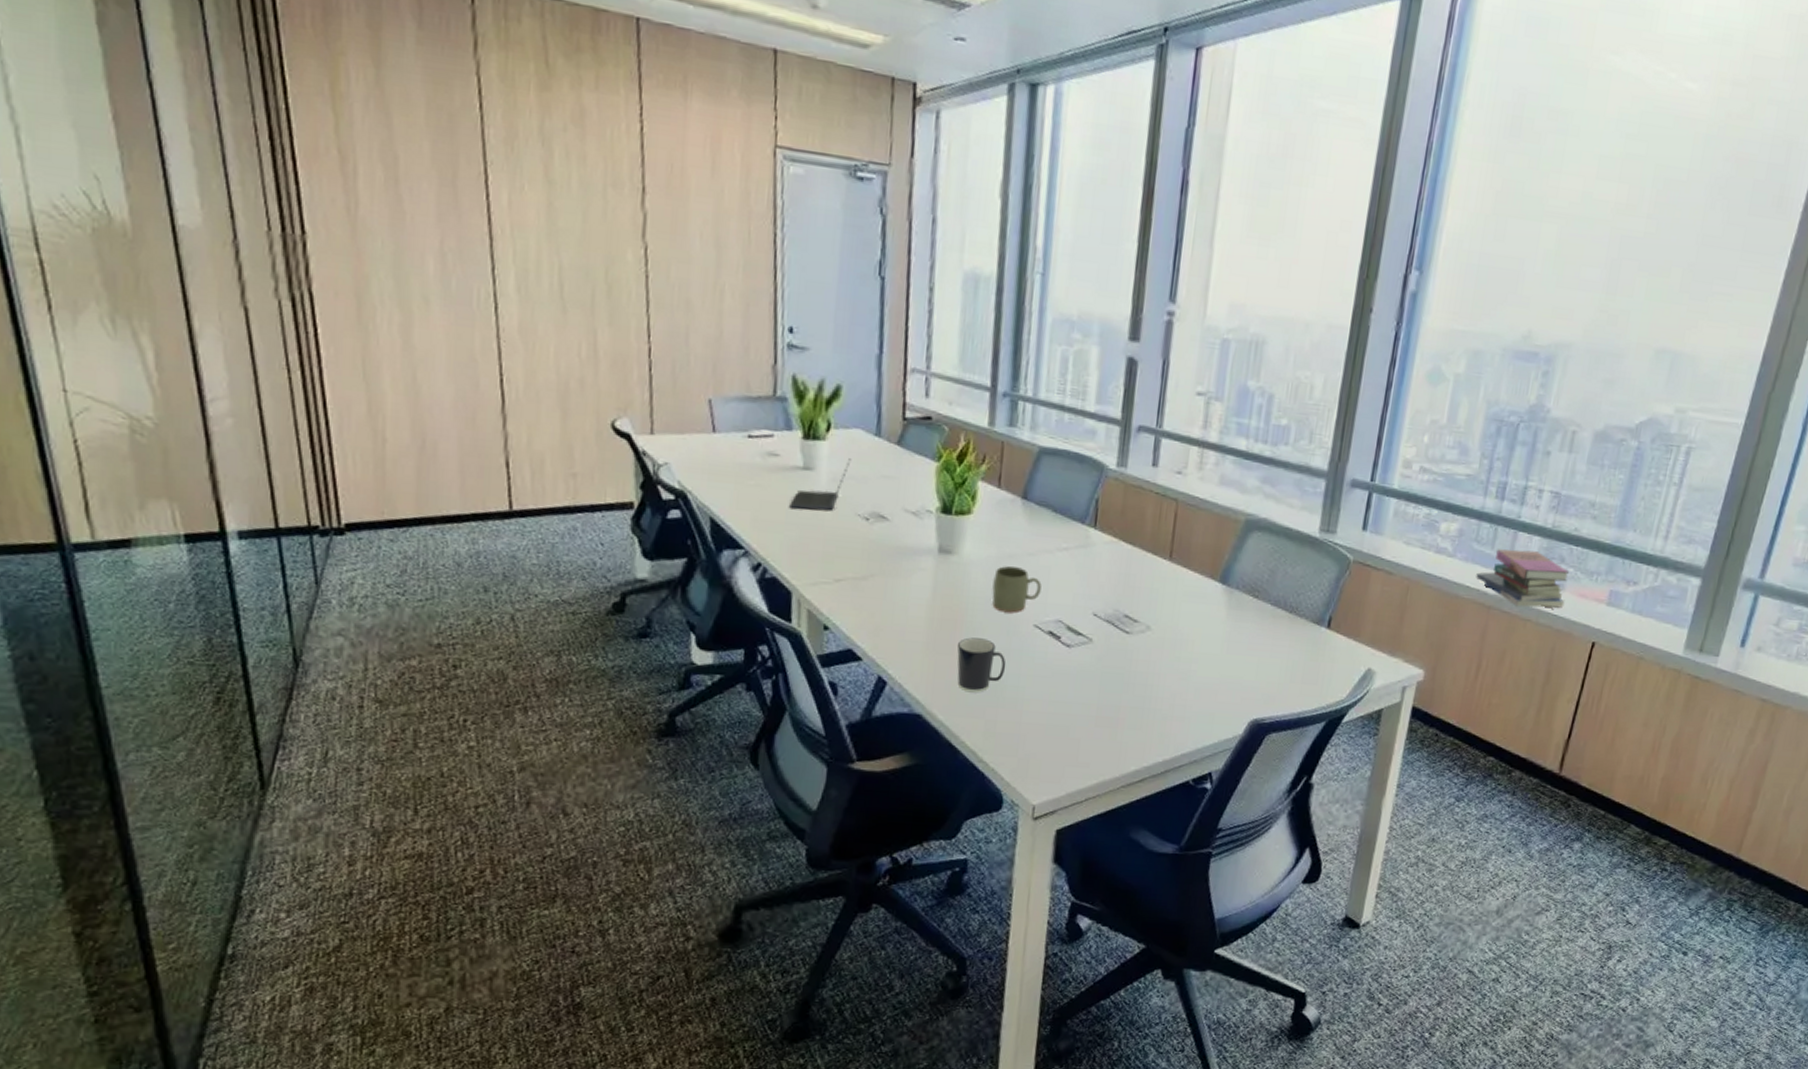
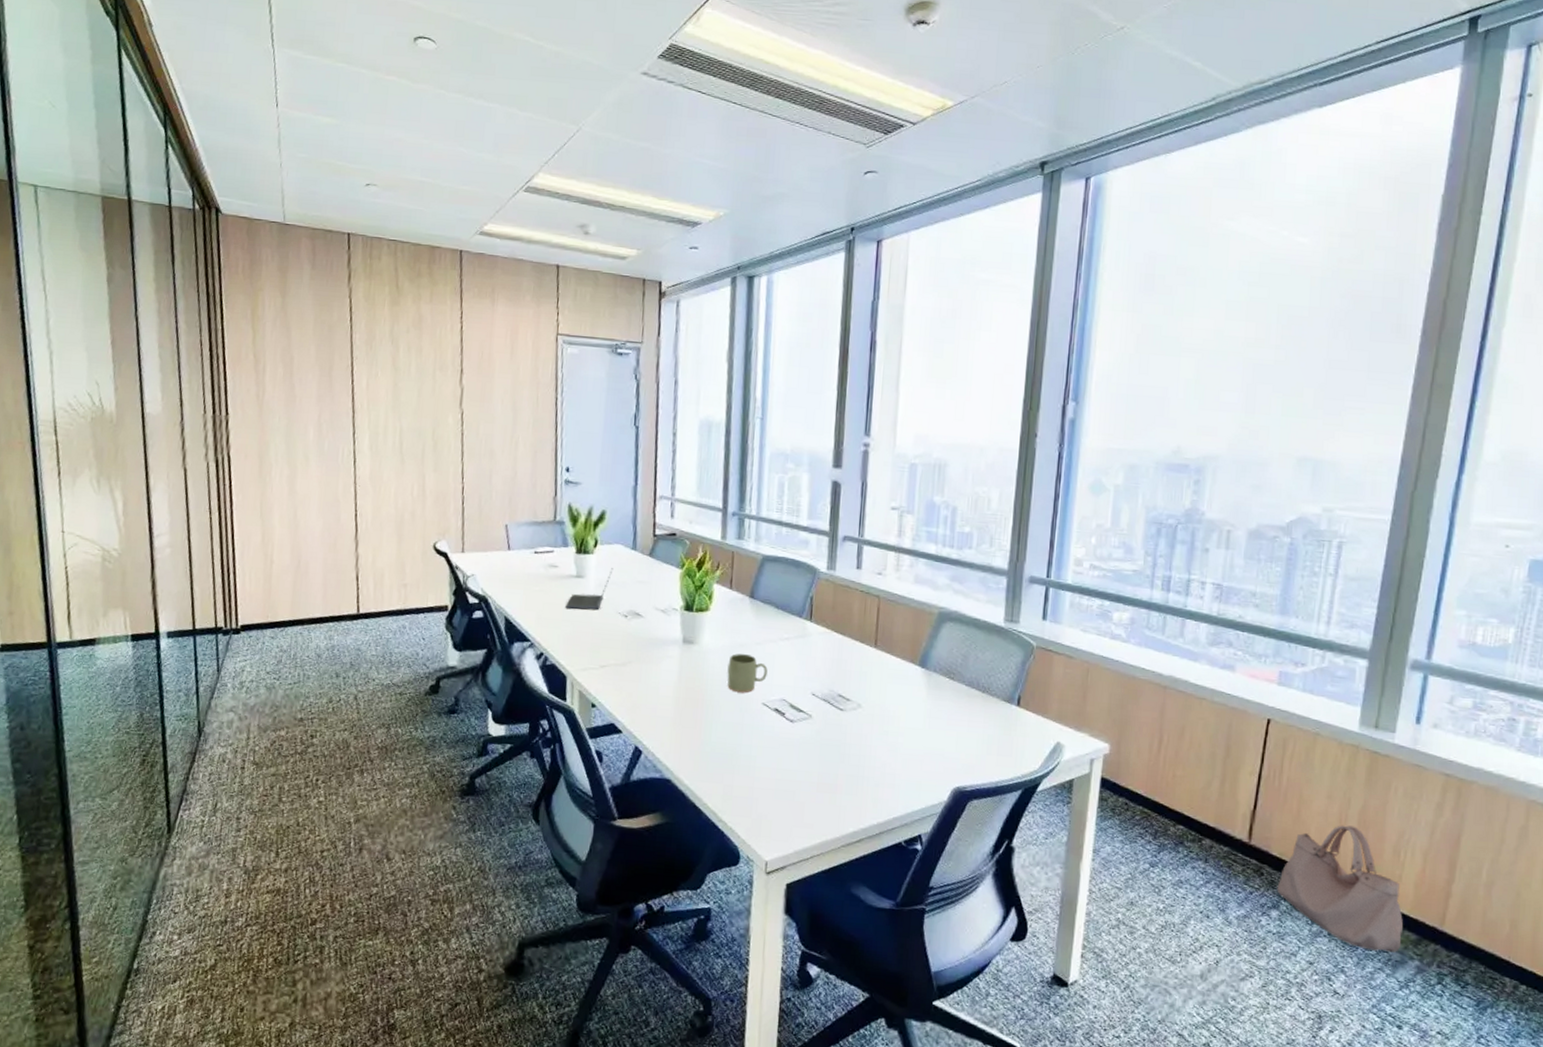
mug: present [956,637,1007,693] -> none [699,714,740,761]
books: present [1476,549,1569,608] -> none [1150,635,1237,688]
handbag: none [1582,753,1703,881] -> present [1277,825,1404,953]

